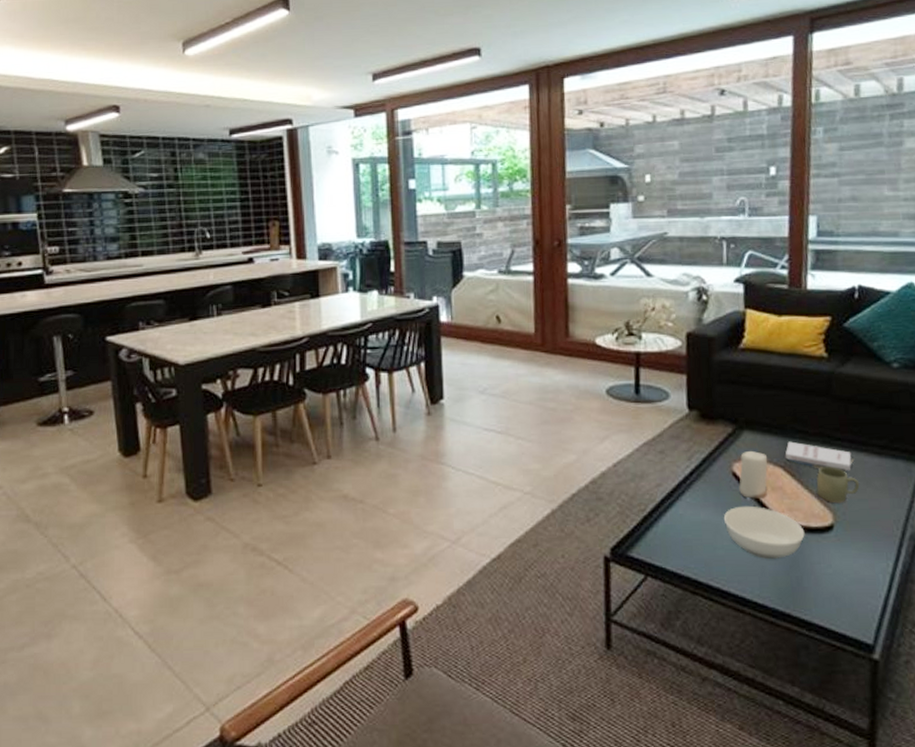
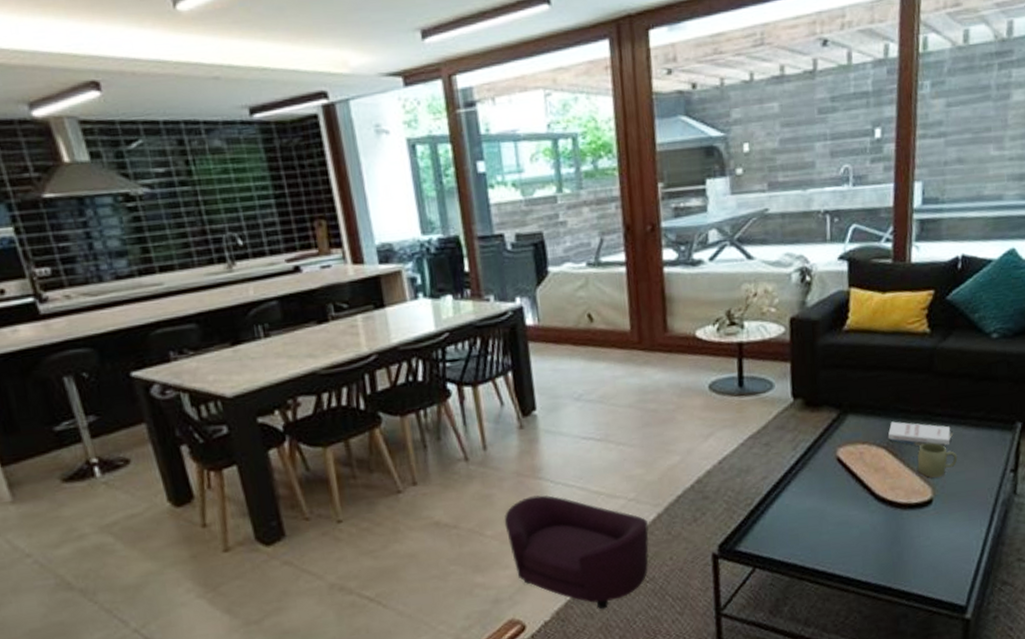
dog bed: none [406,480,543,600] -> present [504,494,649,610]
bowl: present [723,505,805,560] -> none [828,489,906,539]
candle: present [739,450,768,499] -> none [843,434,872,482]

